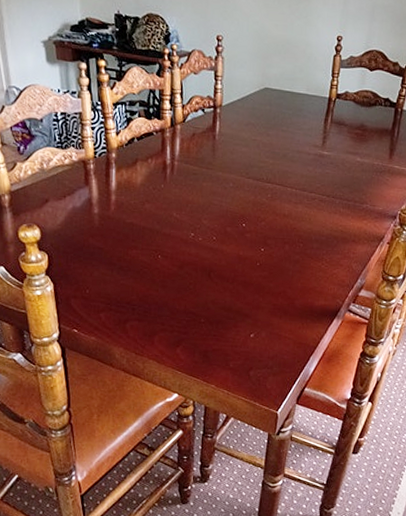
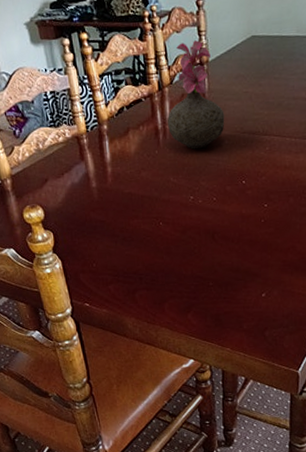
vase: none [176,84,232,188] -> present [168,40,225,149]

